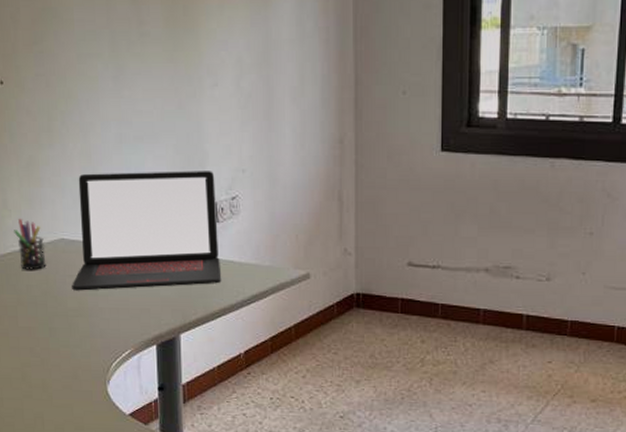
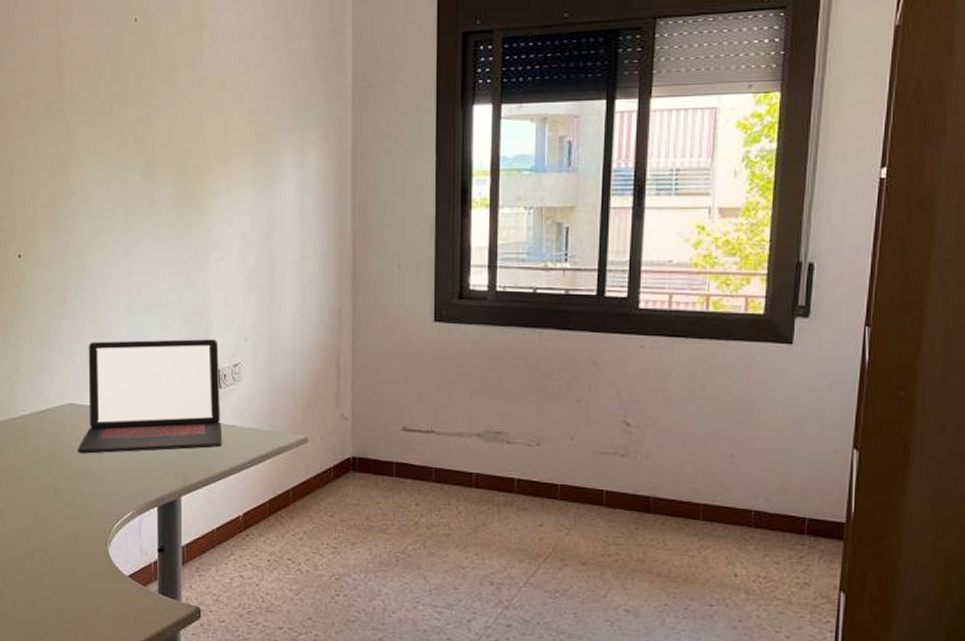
pen holder: present [14,219,46,270] -> none [24,384,54,434]

